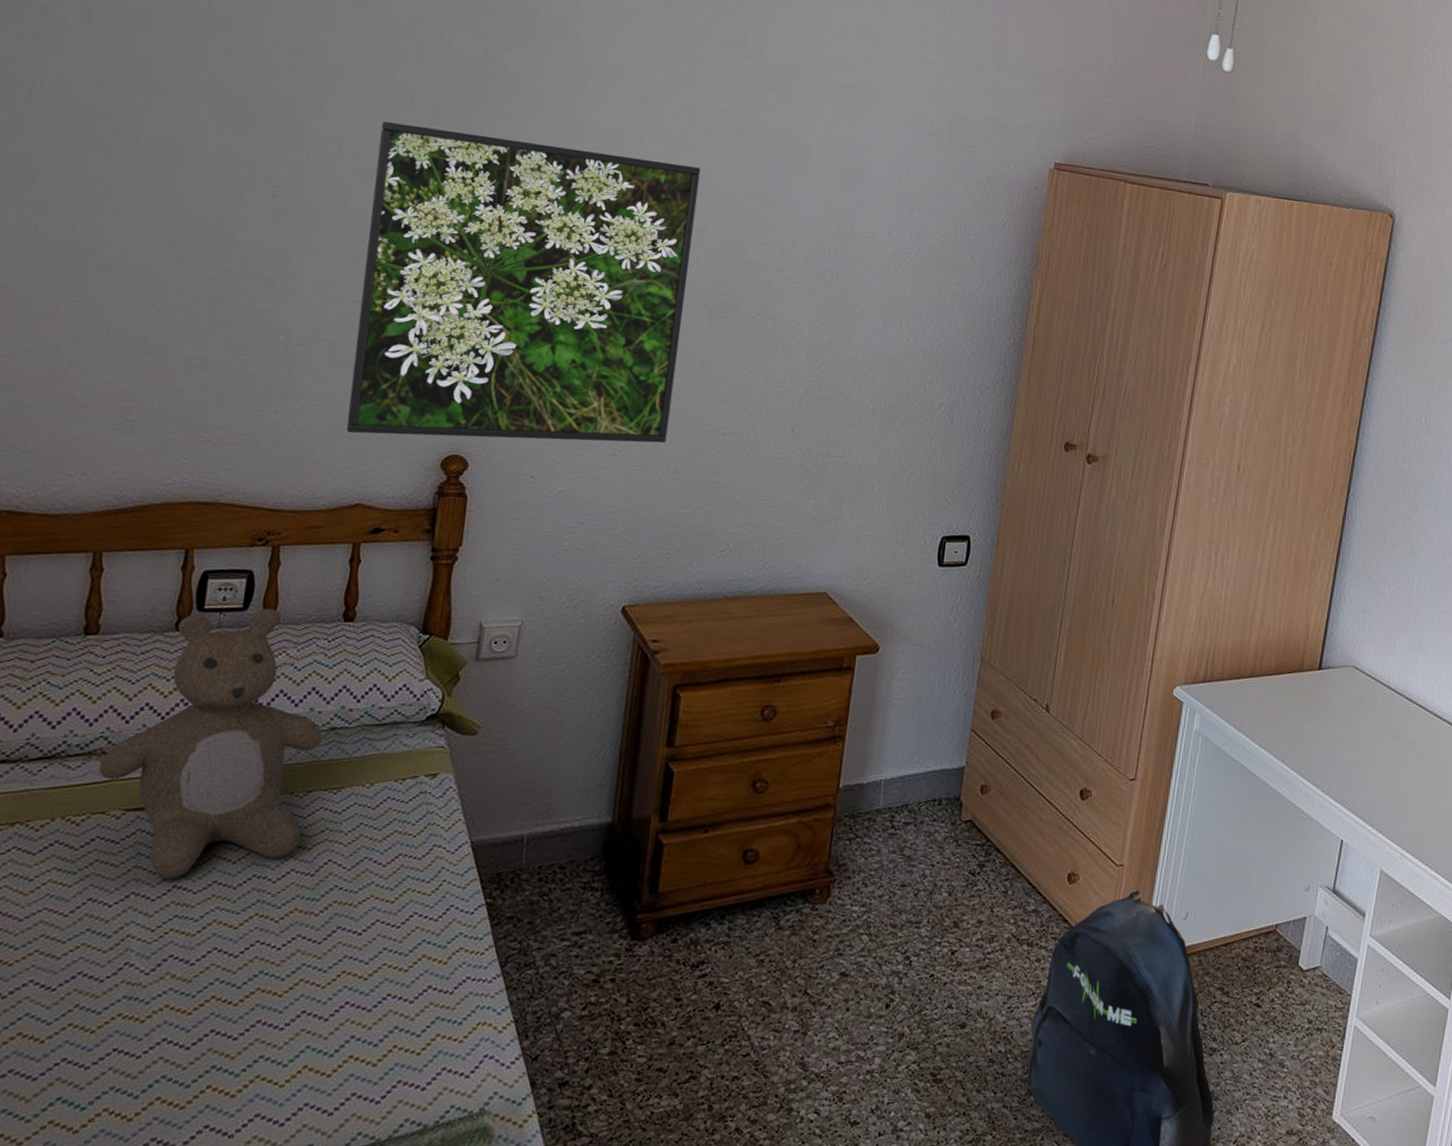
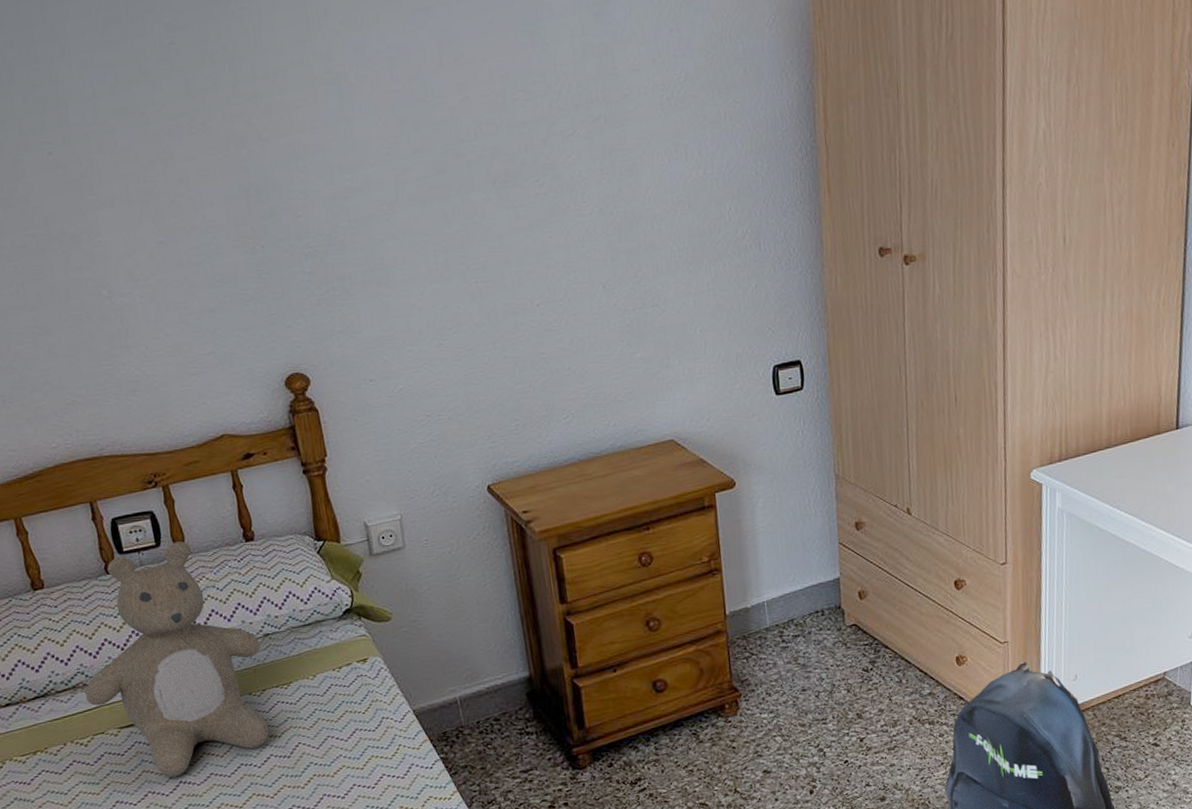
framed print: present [346,122,701,444] -> none [123,32,486,371]

